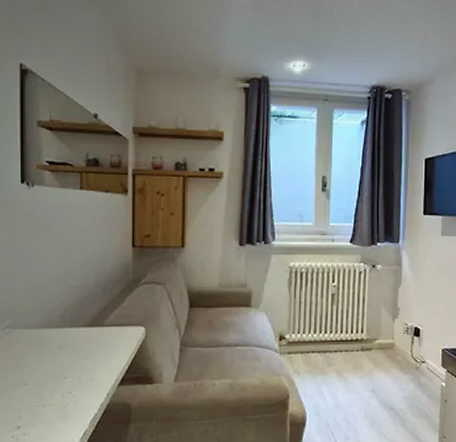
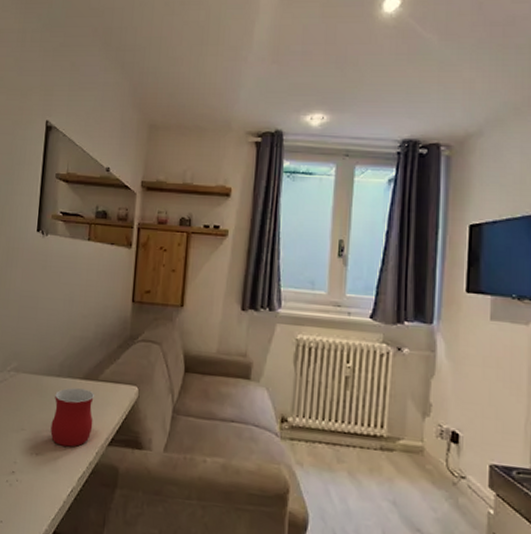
mug: none [56,336,101,393] -> present [50,387,94,447]

